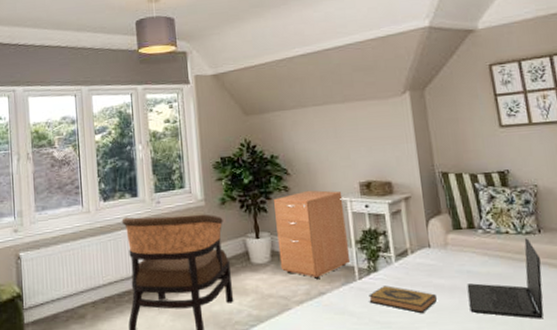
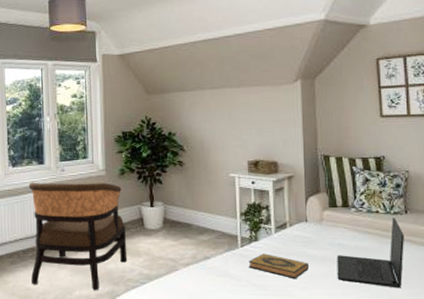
drawer unit: present [274,190,351,279] -> none [169,165,235,245]

